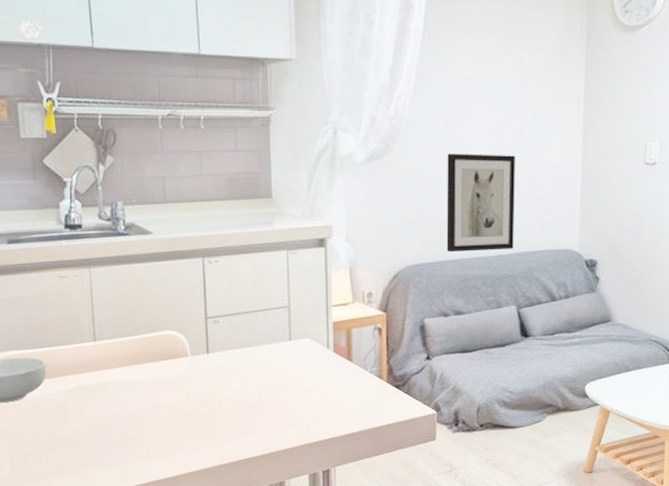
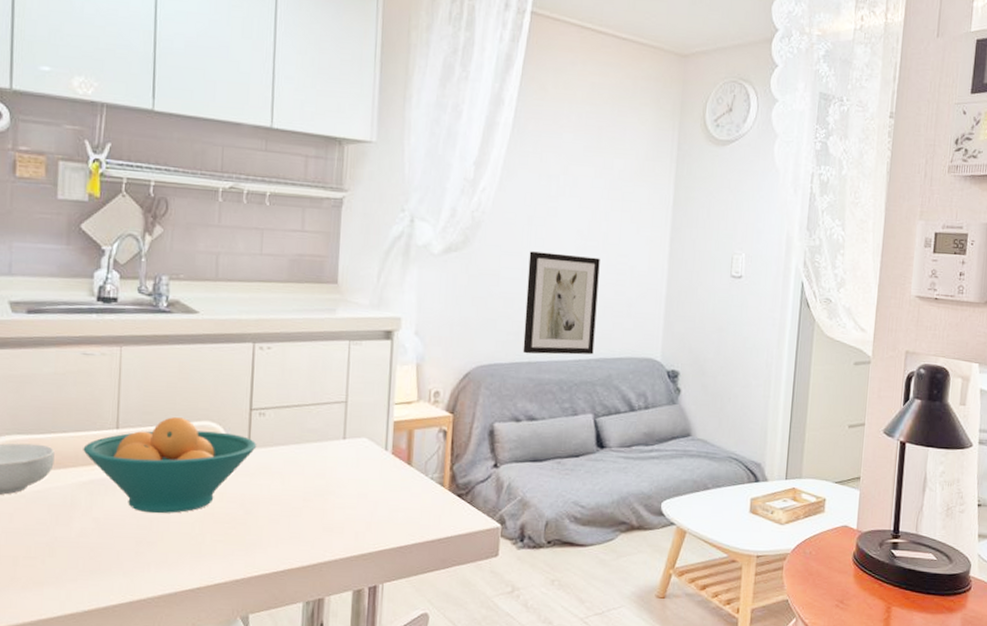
fruit bowl: none [68,328,214,413] -> present [83,417,257,514]

